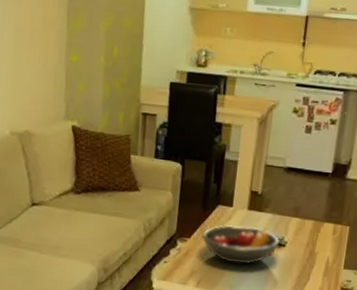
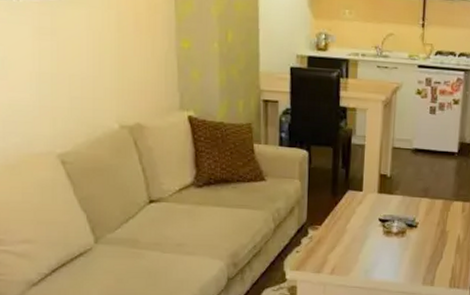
fruit bowl: present [201,225,280,264] -> none [333,210,412,248]

